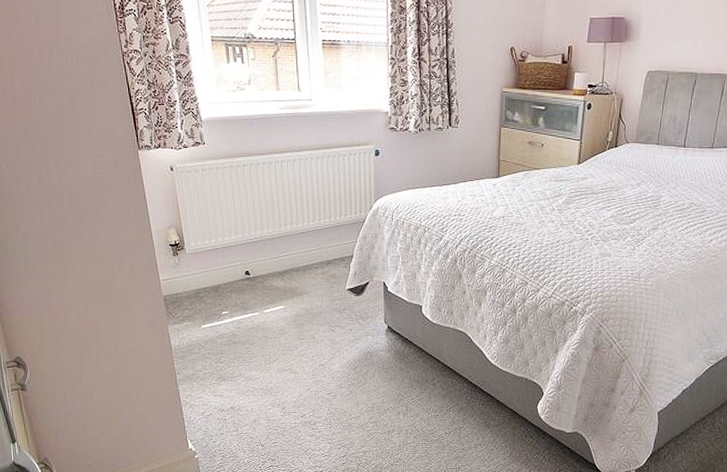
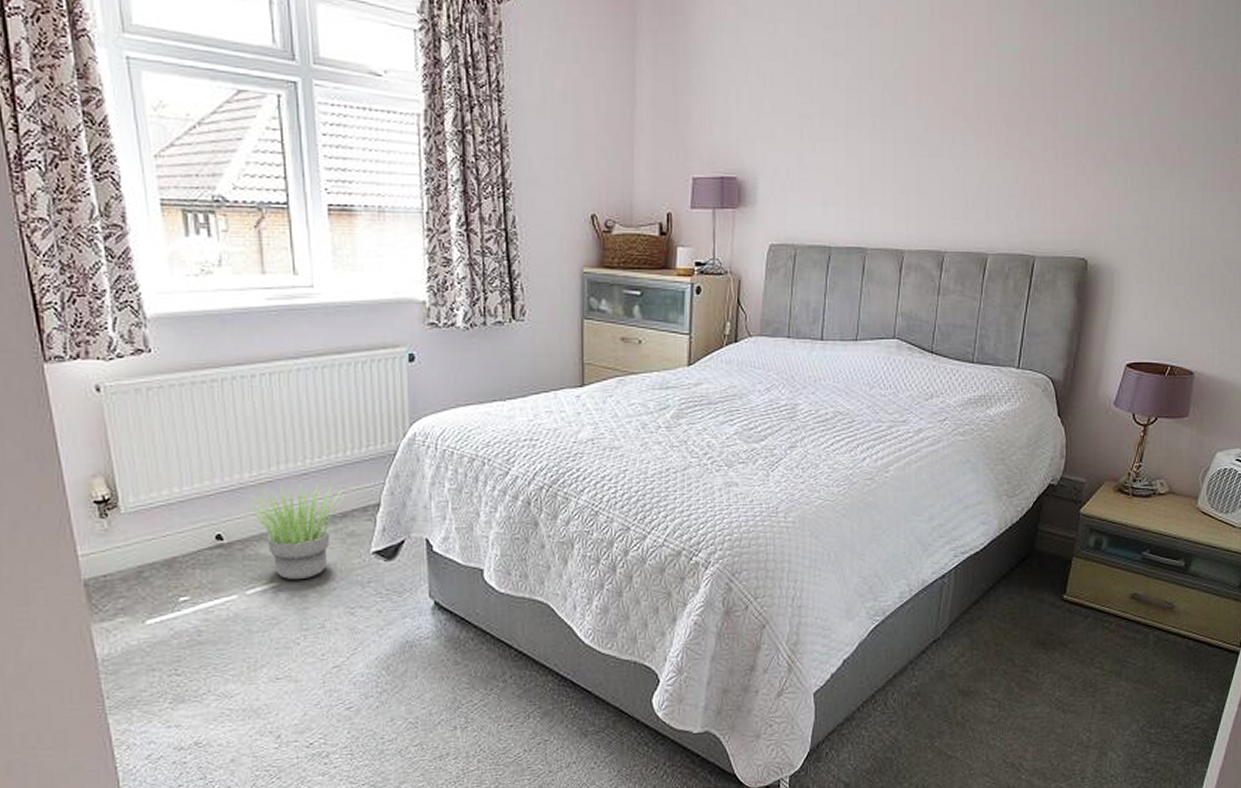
potted plant: none [266,239,329,305] -> present [248,483,344,581]

